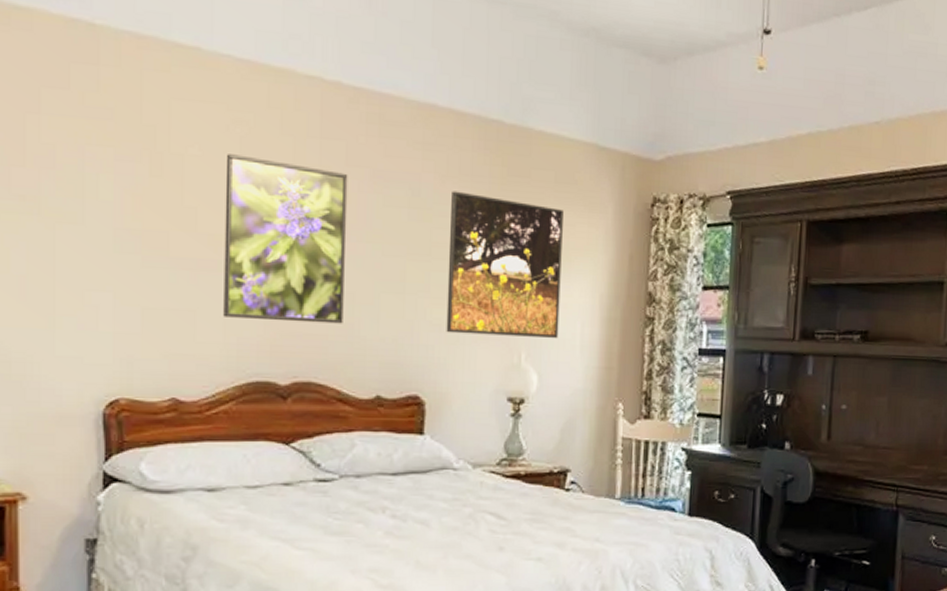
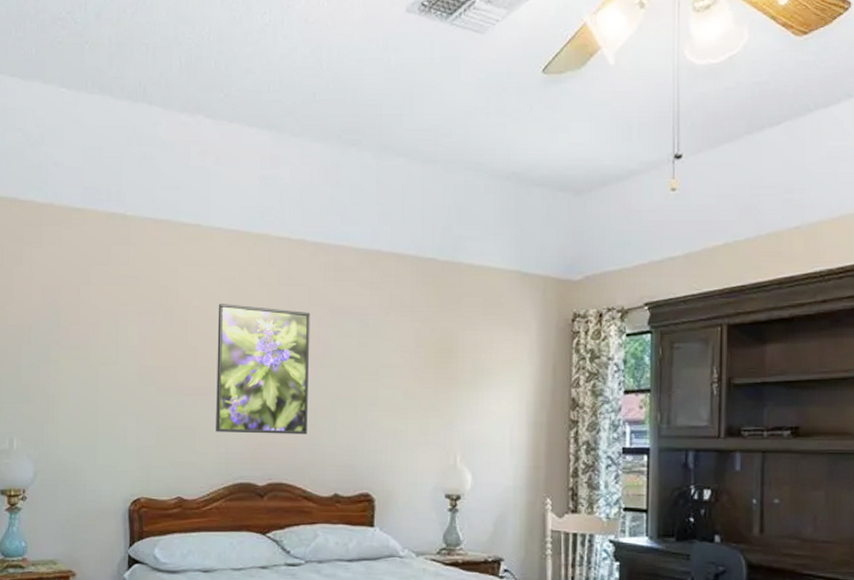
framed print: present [446,191,563,338] -> none [391,320,491,441]

